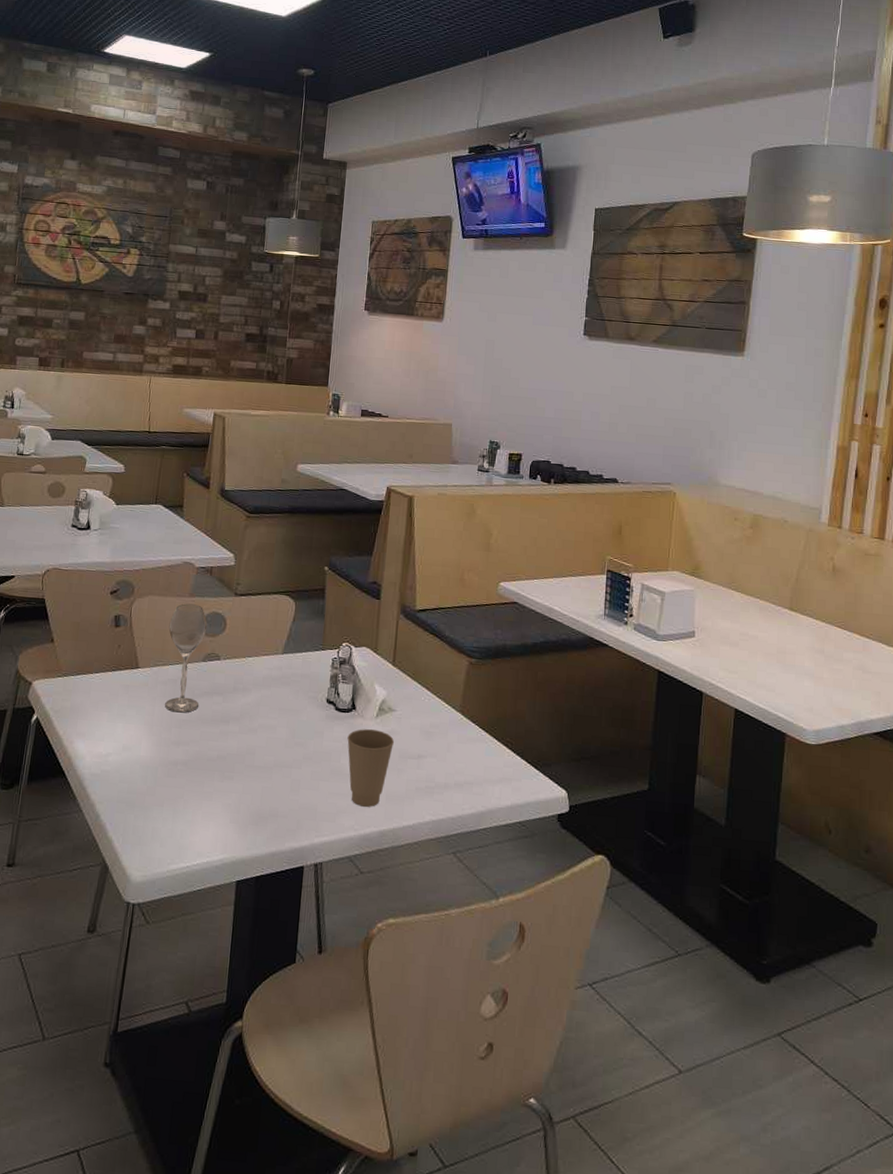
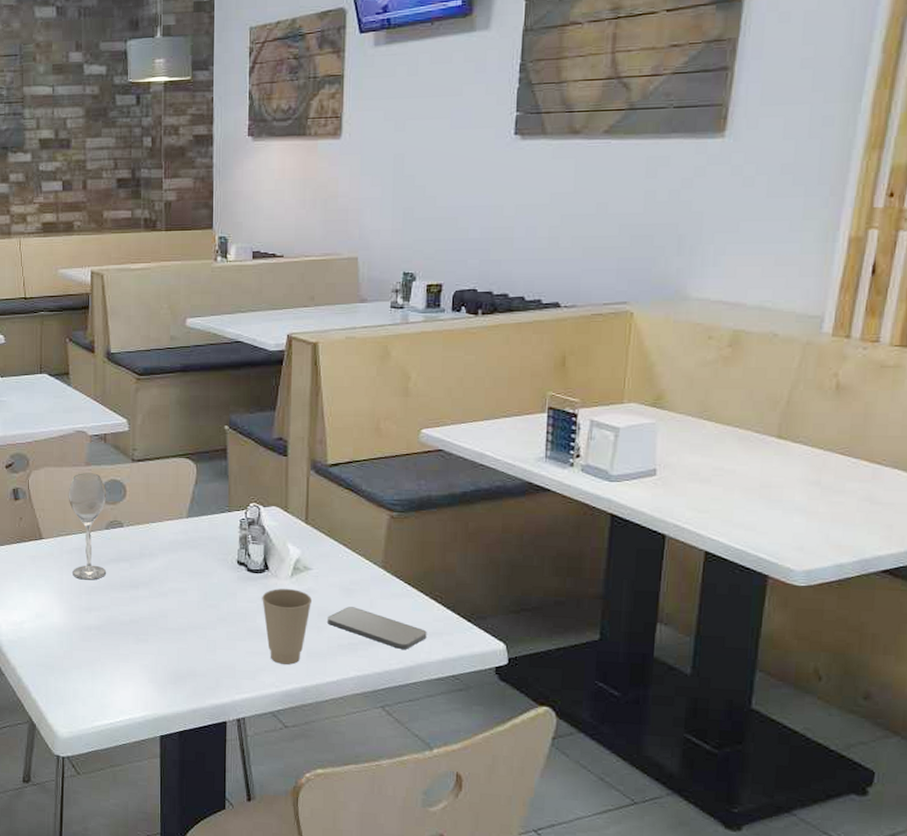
smartphone: none [407,749,498,794] -> present [328,607,427,649]

